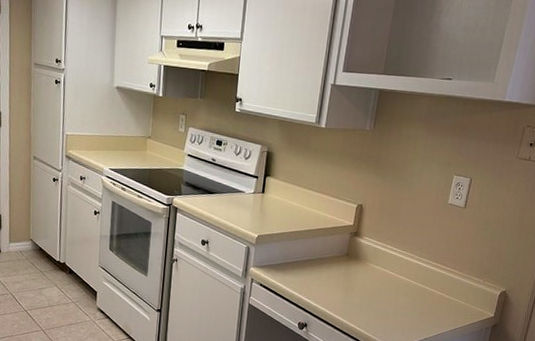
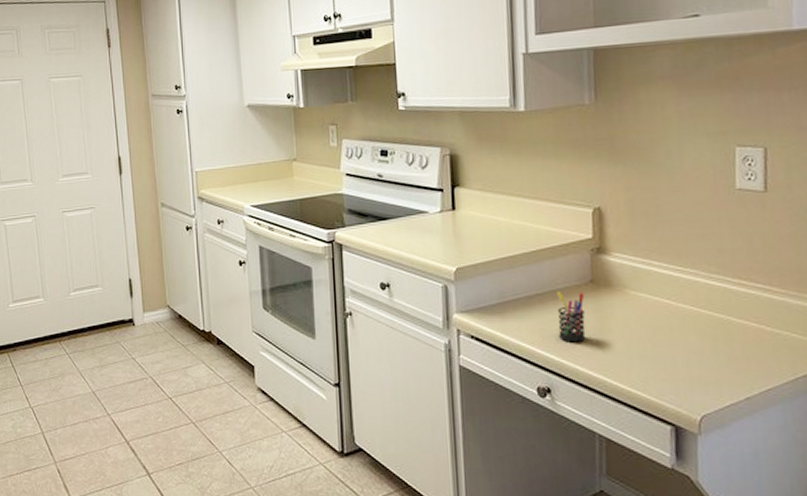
pen holder: none [319,259,341,295] -> present [557,291,586,343]

